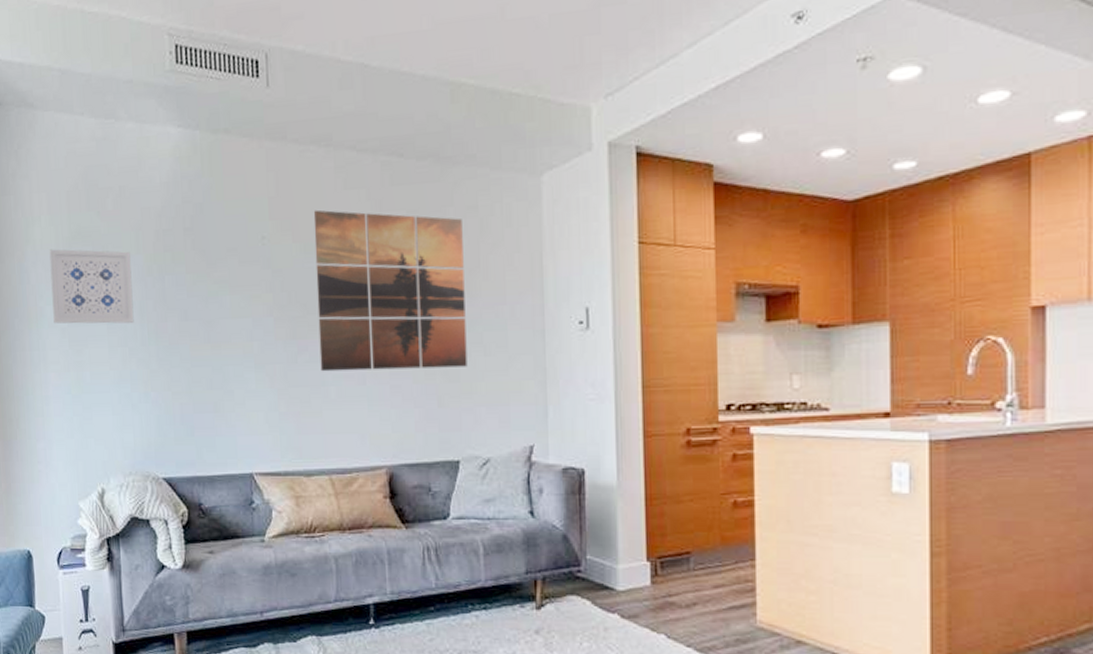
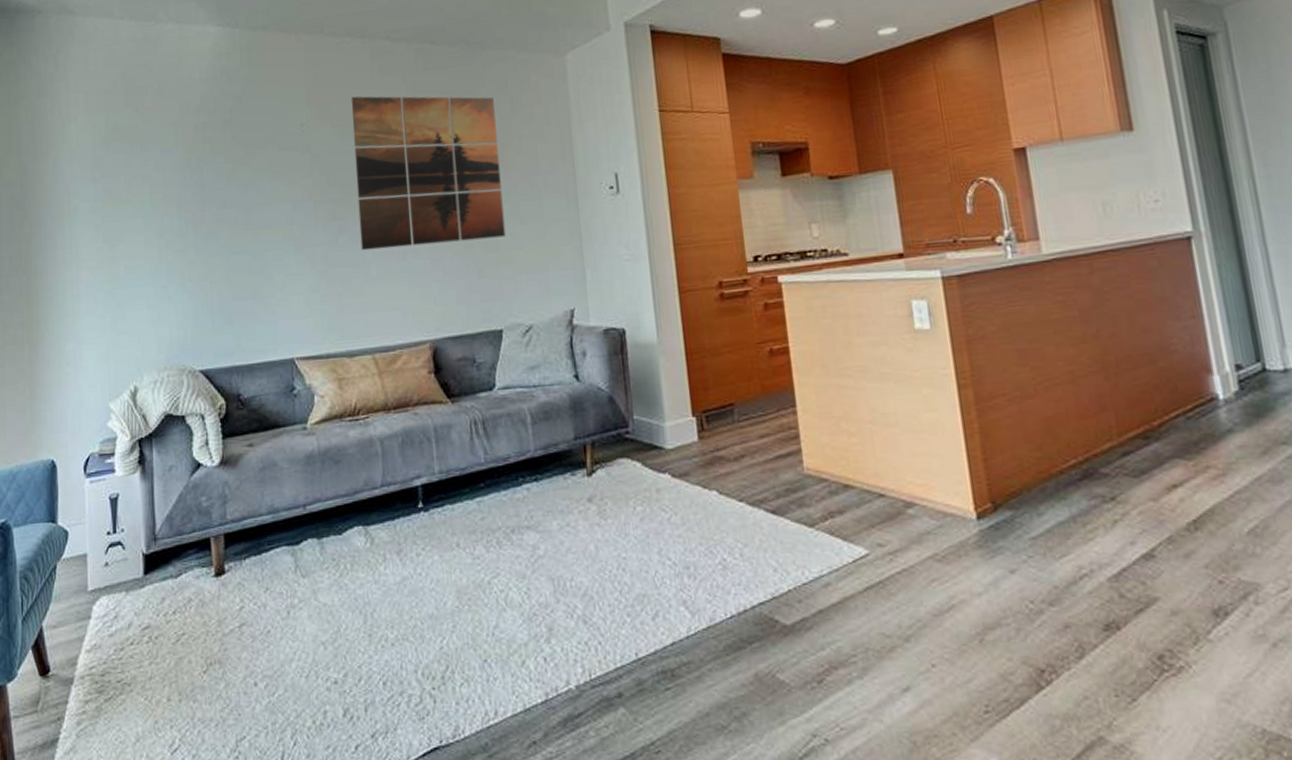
wall art: present [49,249,134,324] -> none [85,145,172,221]

